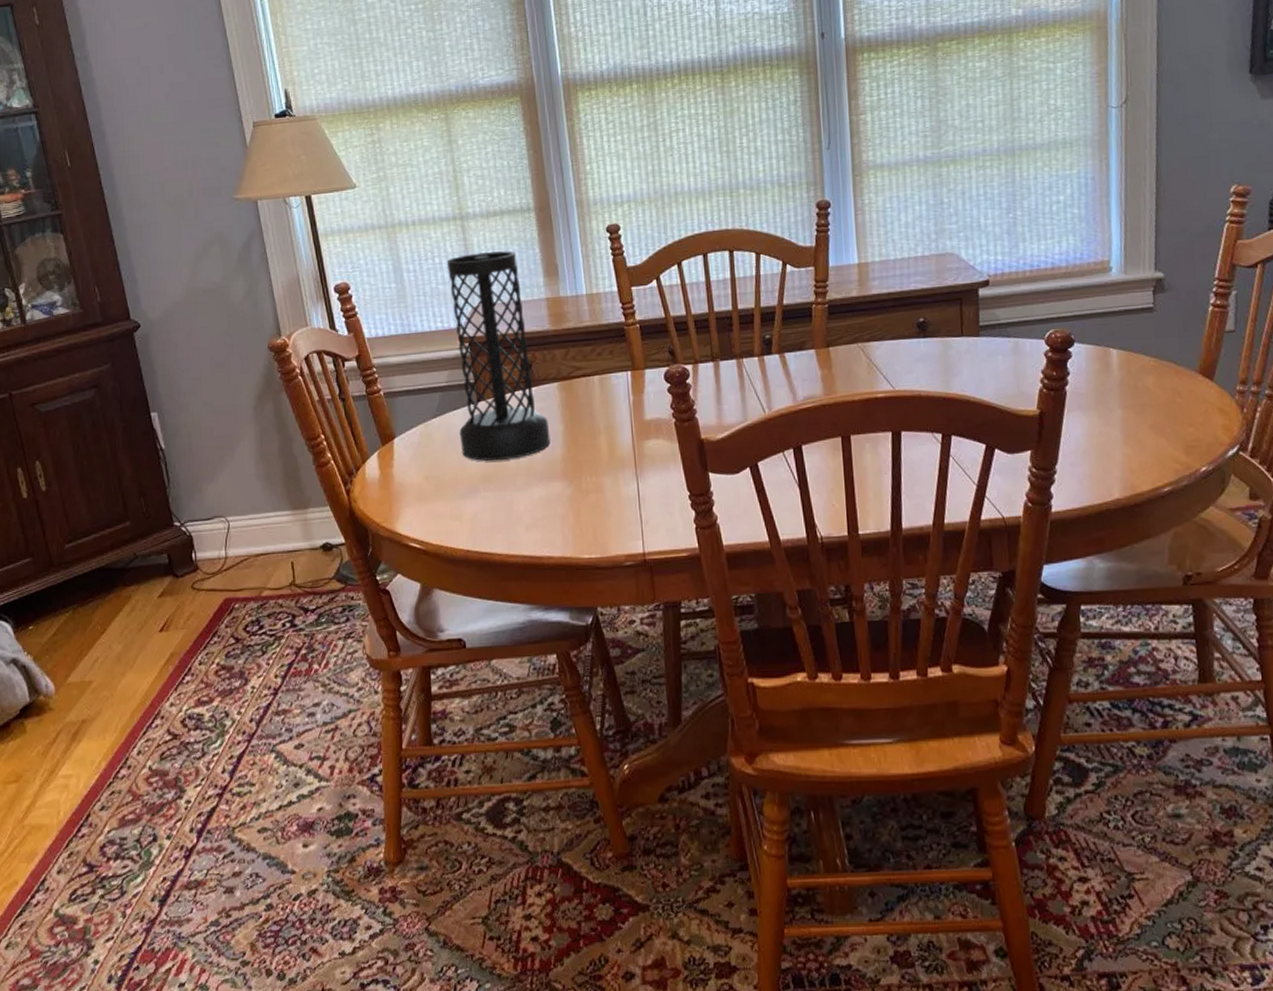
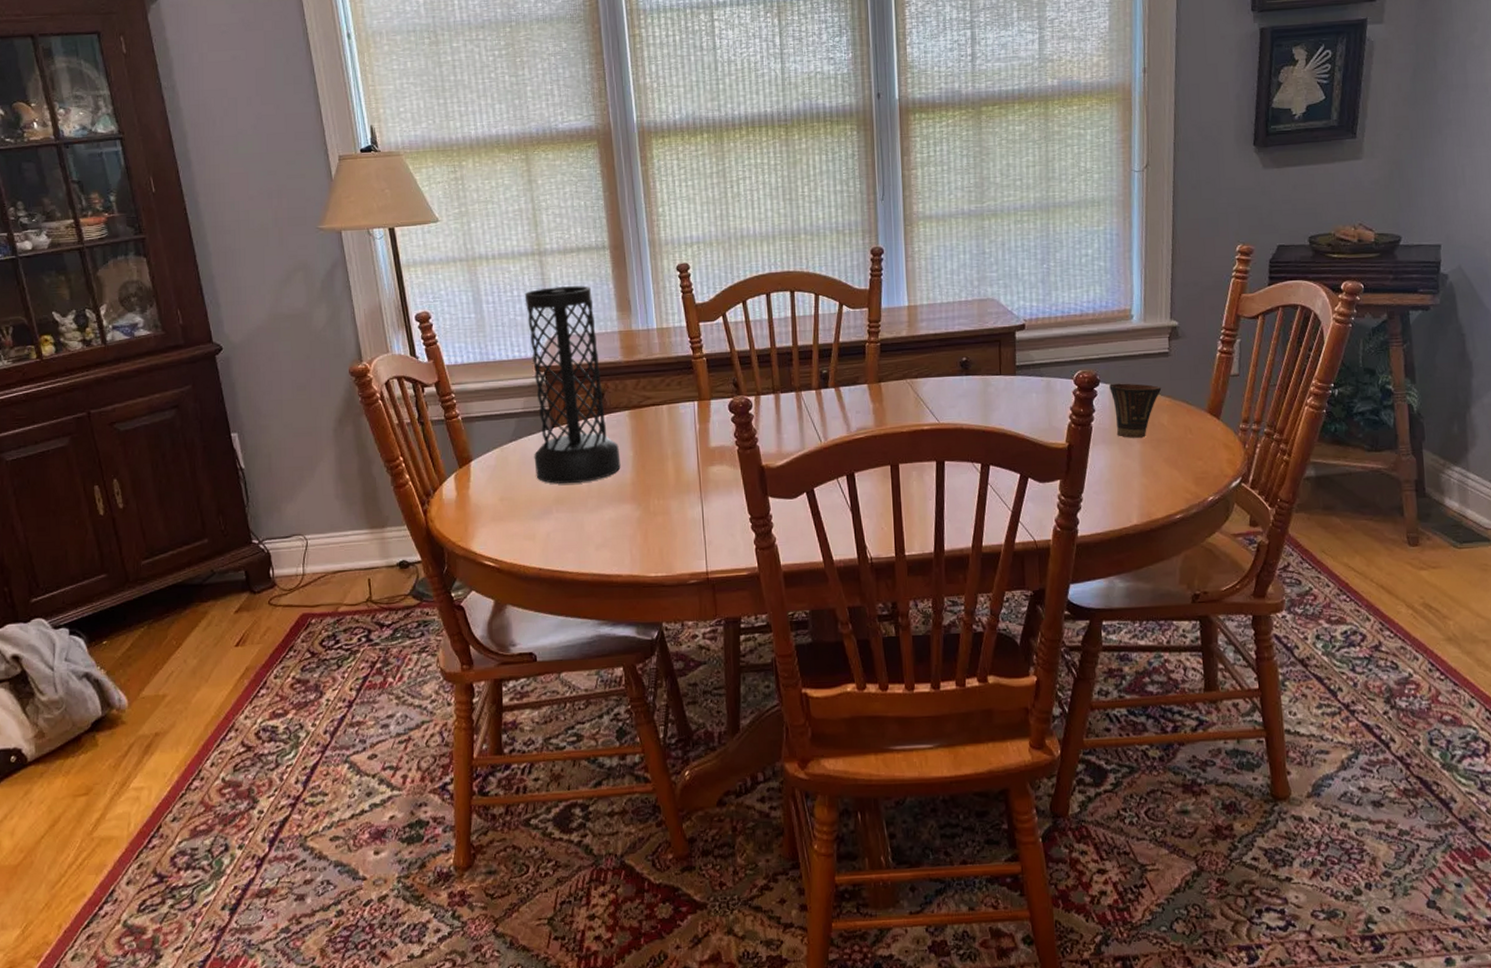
cup: none [1086,342,1146,404] -> present [1109,383,1162,438]

